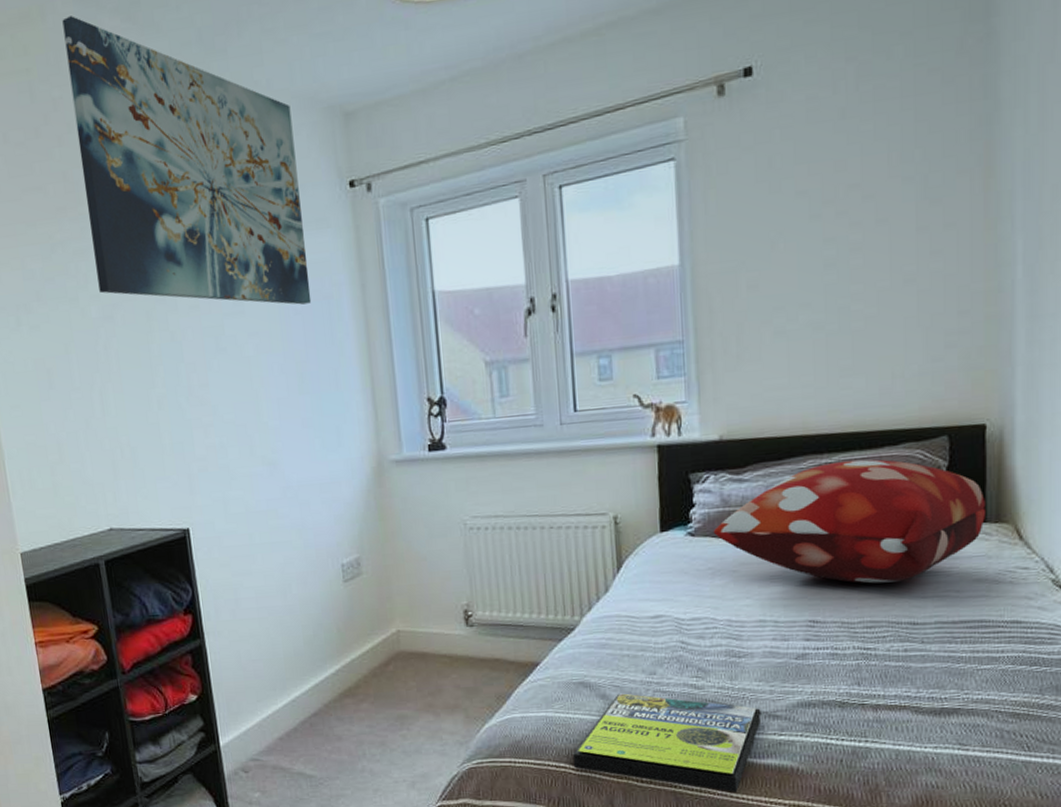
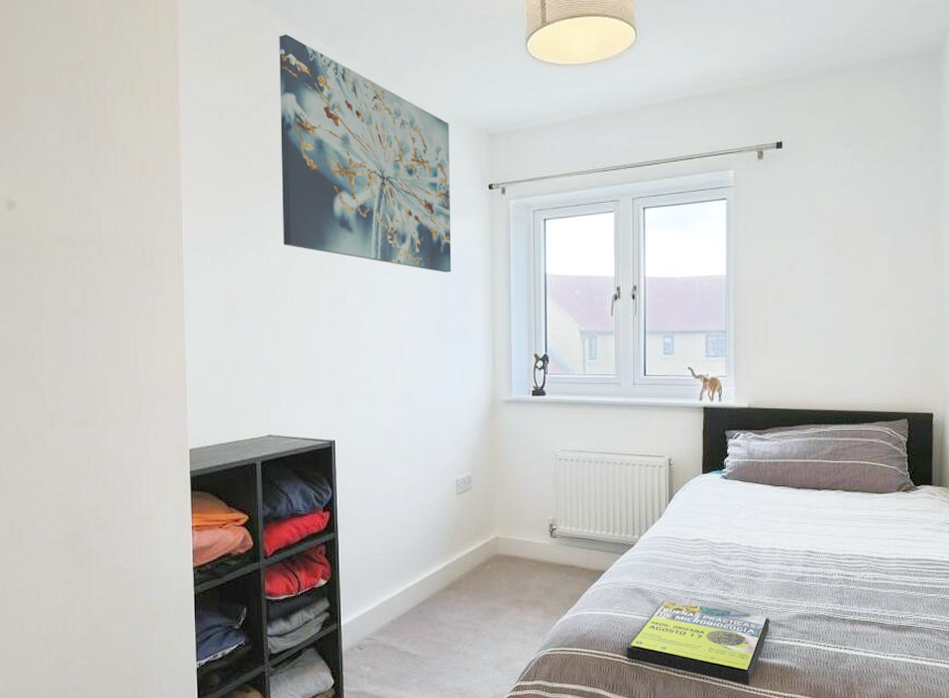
decorative pillow: present [713,459,985,584] -> none [741,431,932,526]

